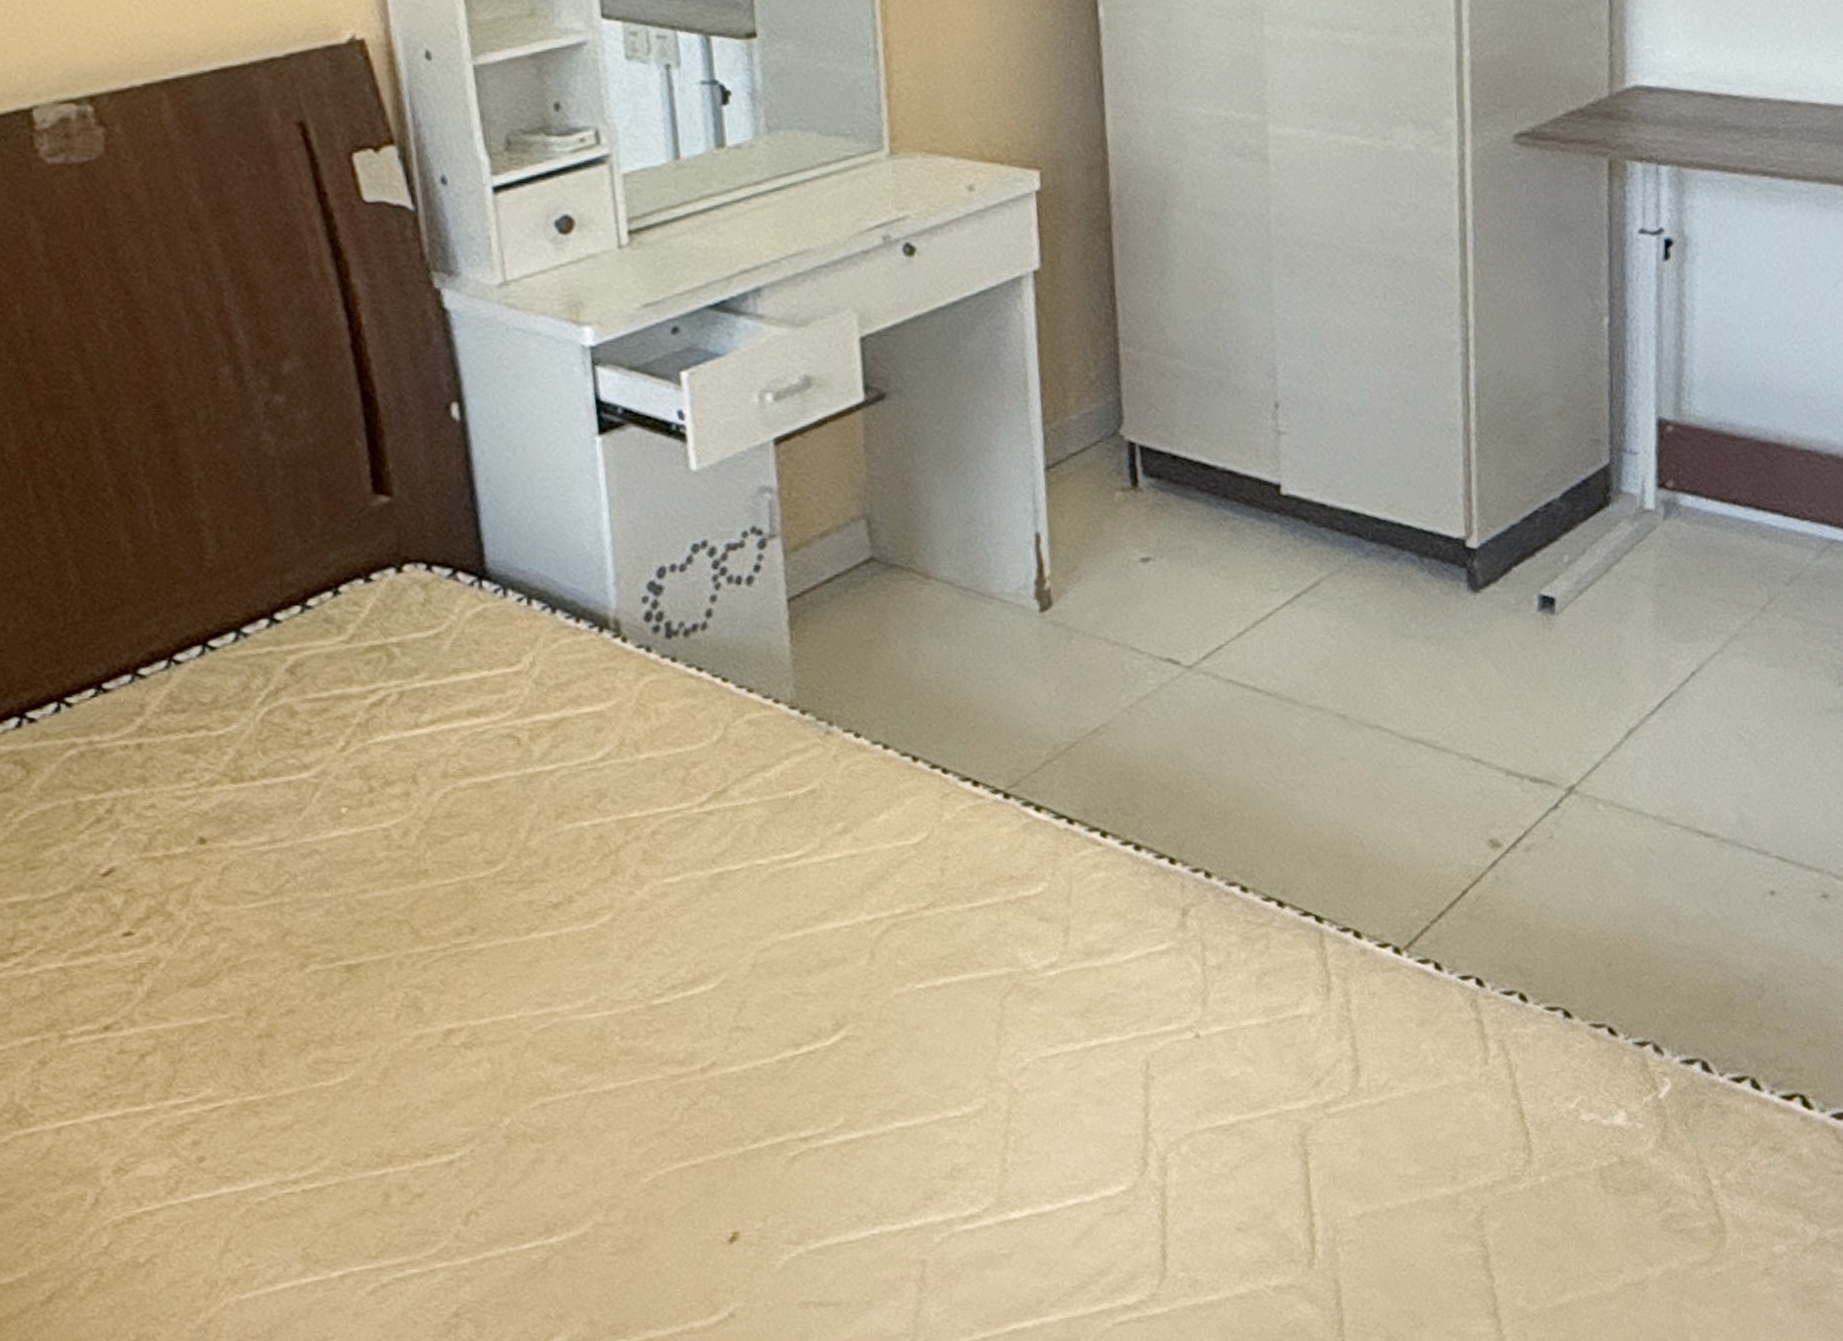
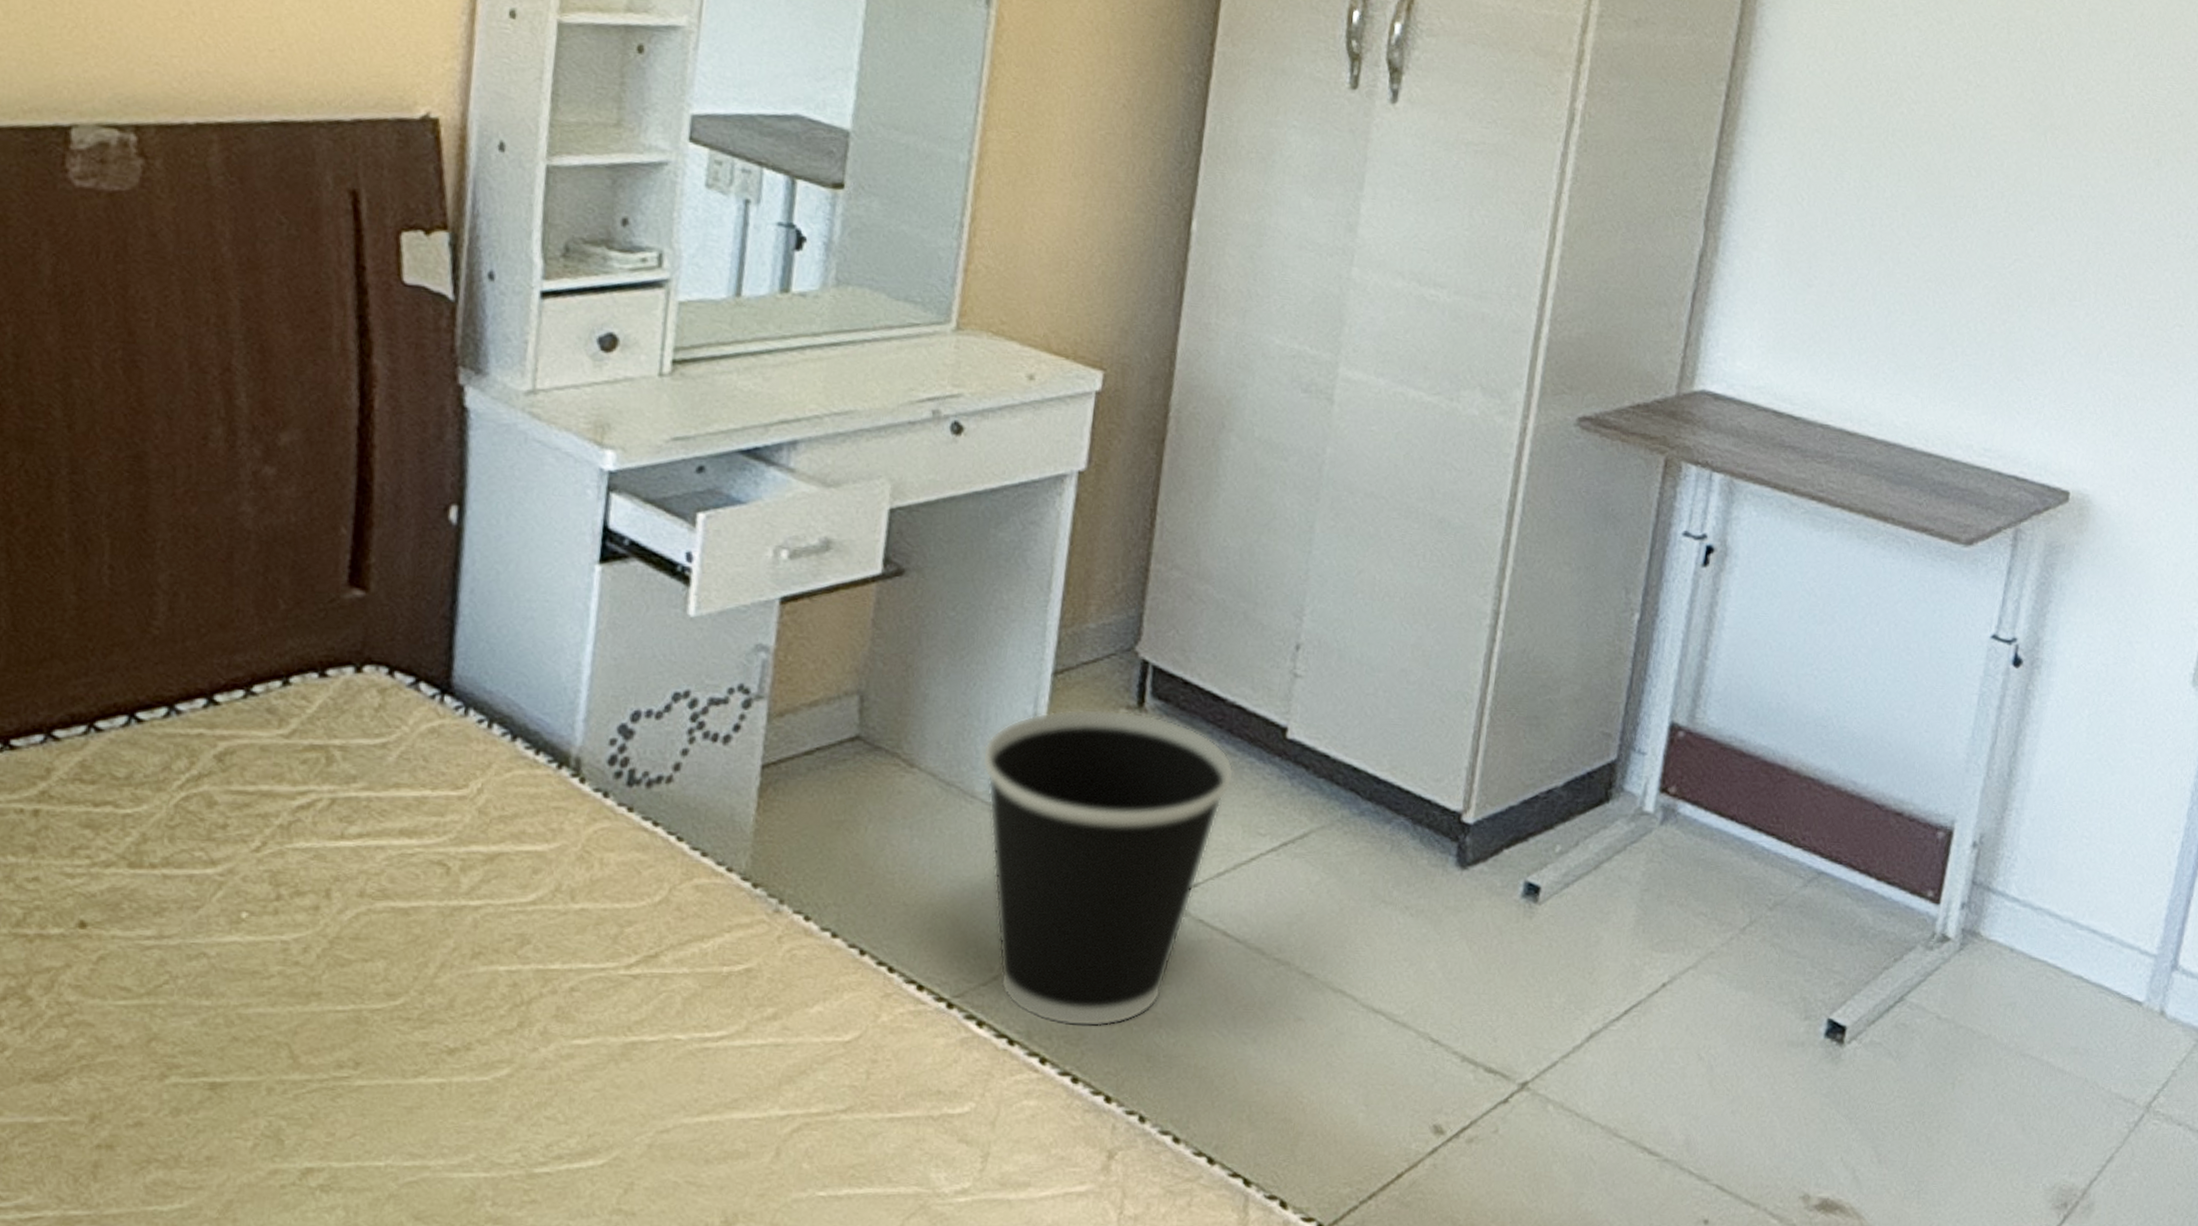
wastebasket: none [992,493,1237,799] -> present [981,708,1234,1027]

